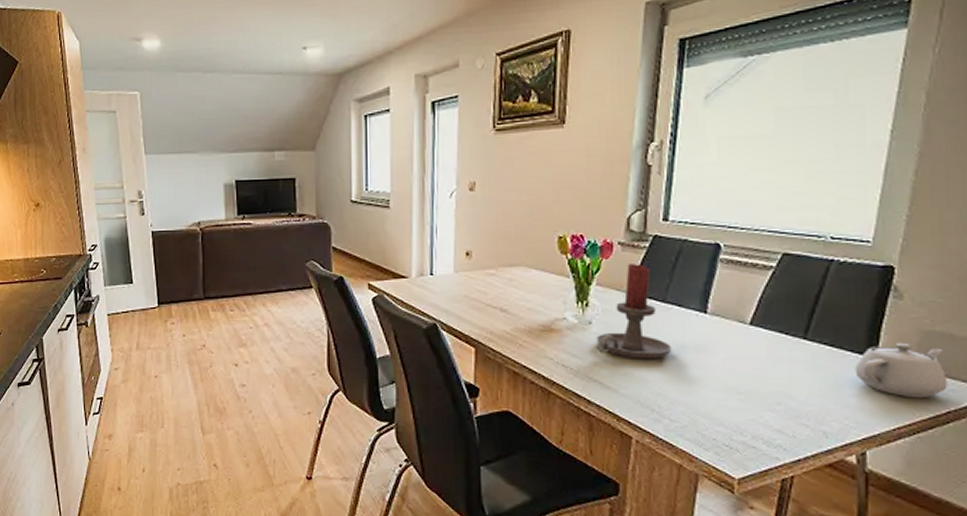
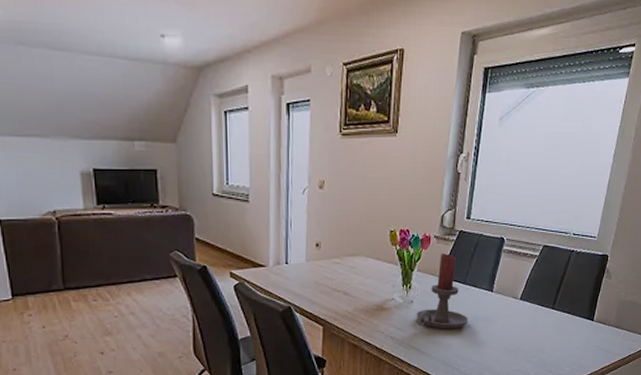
teapot: present [855,342,948,399] -> none [581,309,631,347]

